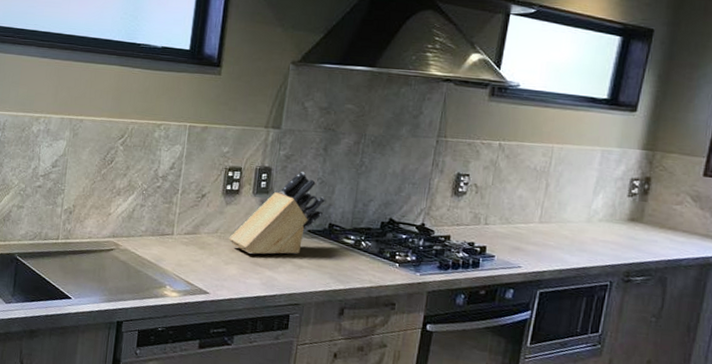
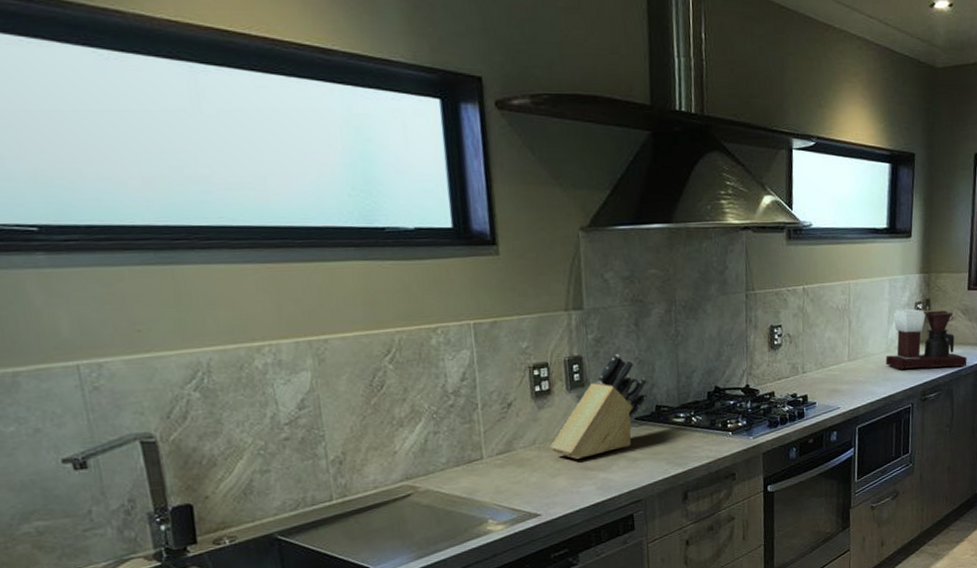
coffee maker: none [584,181,692,257] -> present [886,308,967,370]

